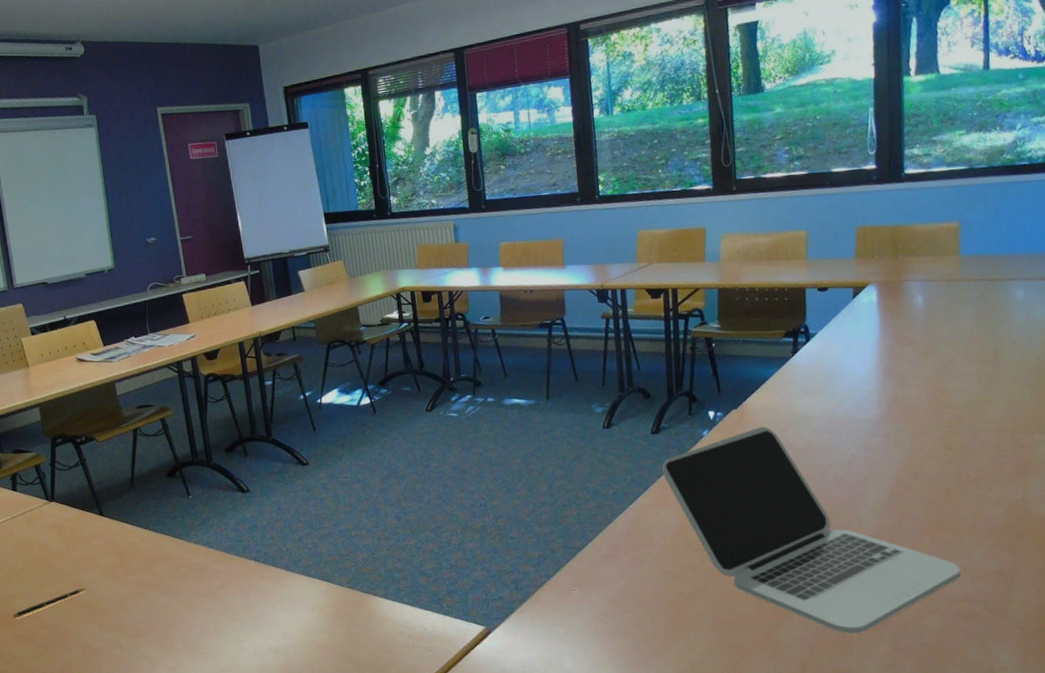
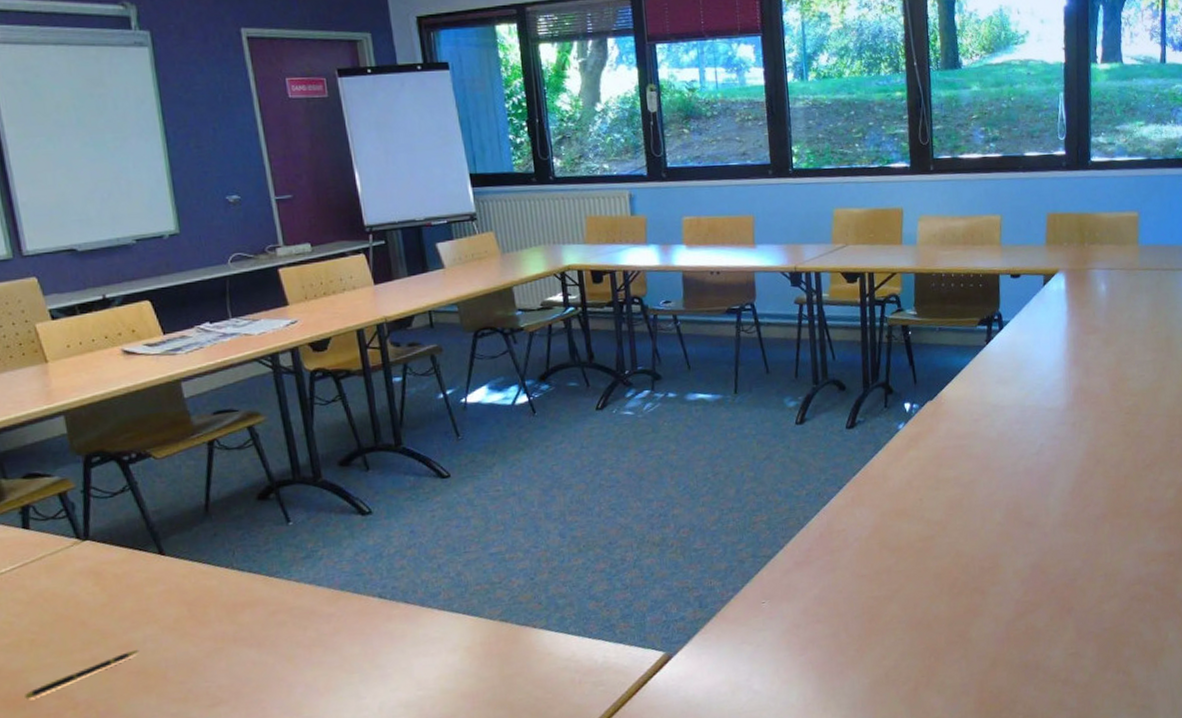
laptop: present [662,427,961,634] -> none [857,418,1136,626]

